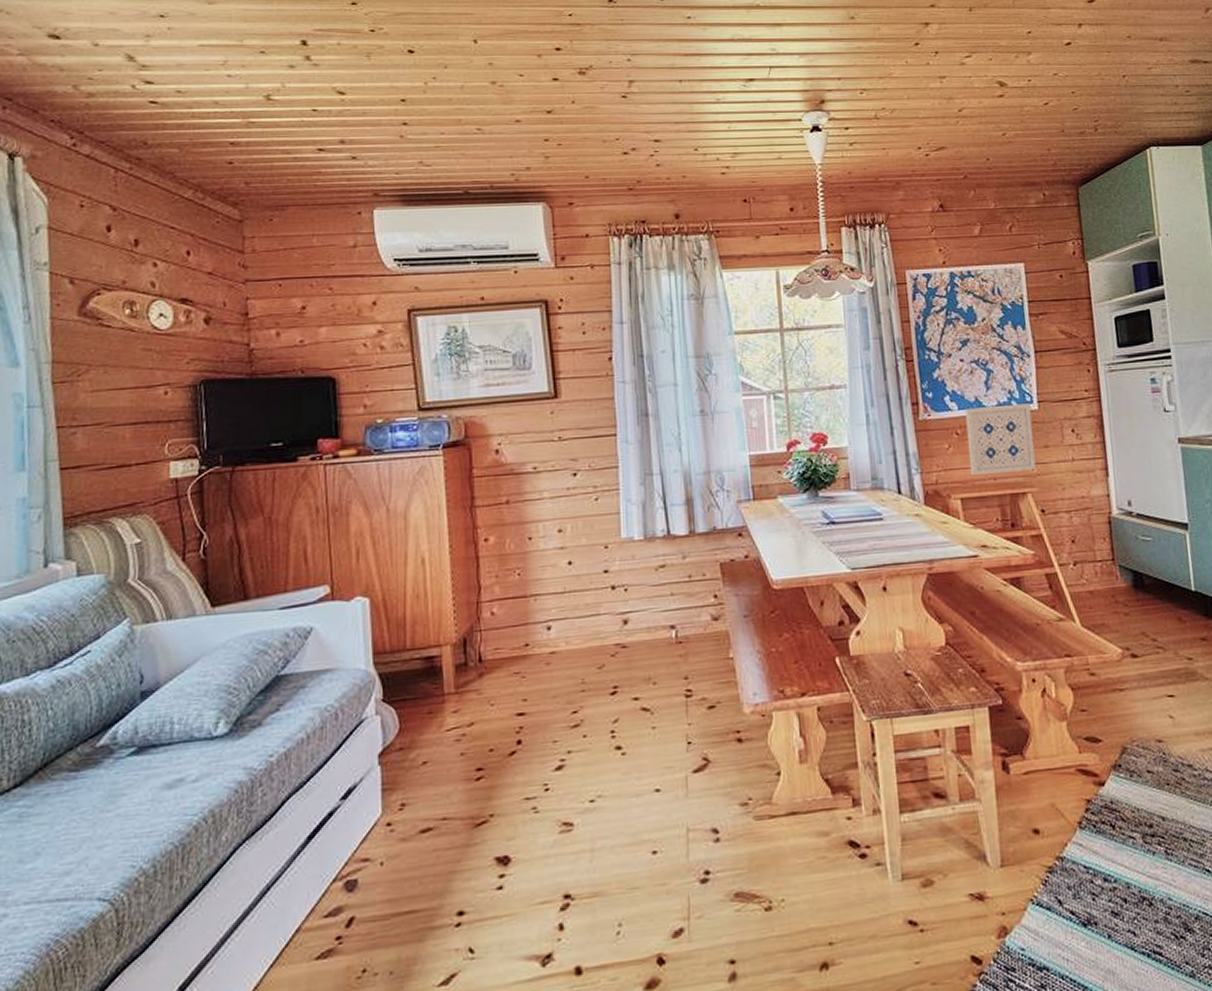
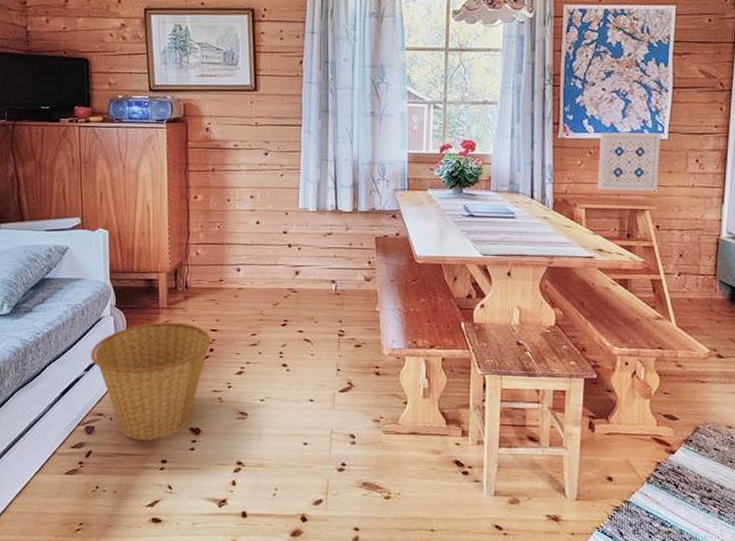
basket: none [348,709,517,889] -> present [90,322,211,441]

